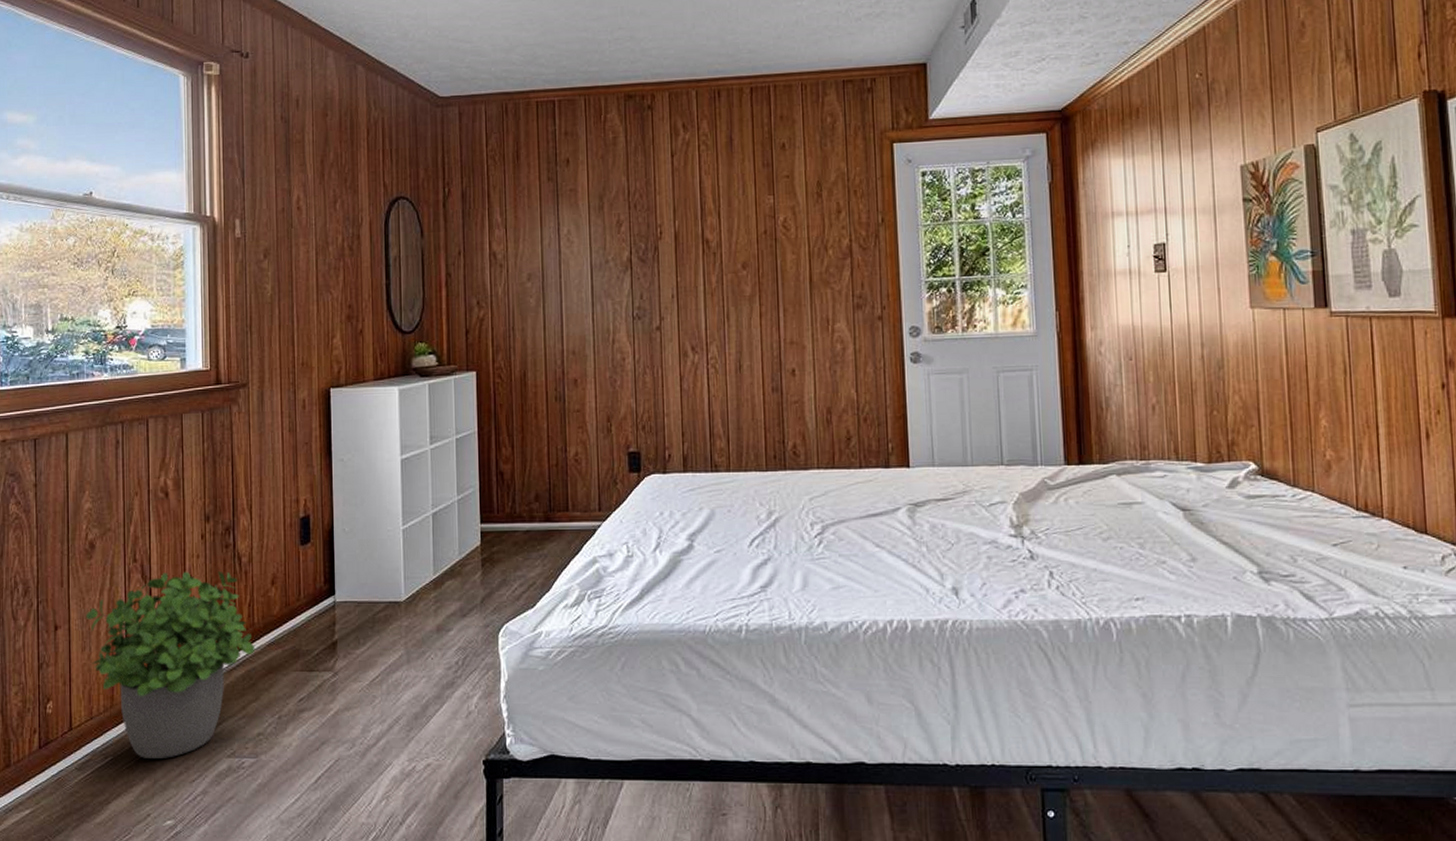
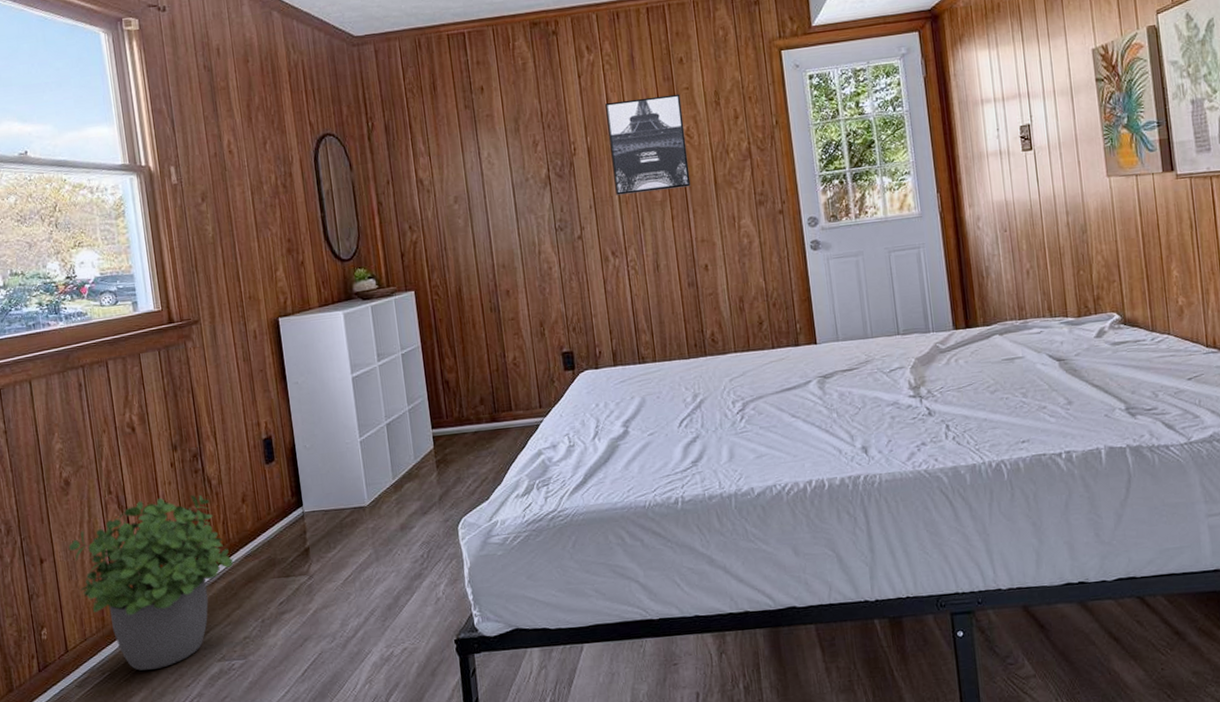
wall art: none [698,181,784,286] -> present [605,93,691,195]

